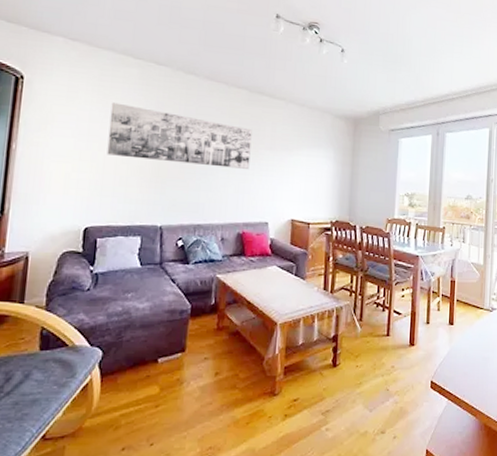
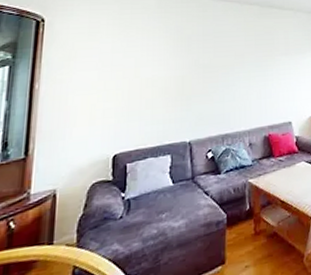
wall art: present [107,102,252,169] -> none [131,32,268,81]

